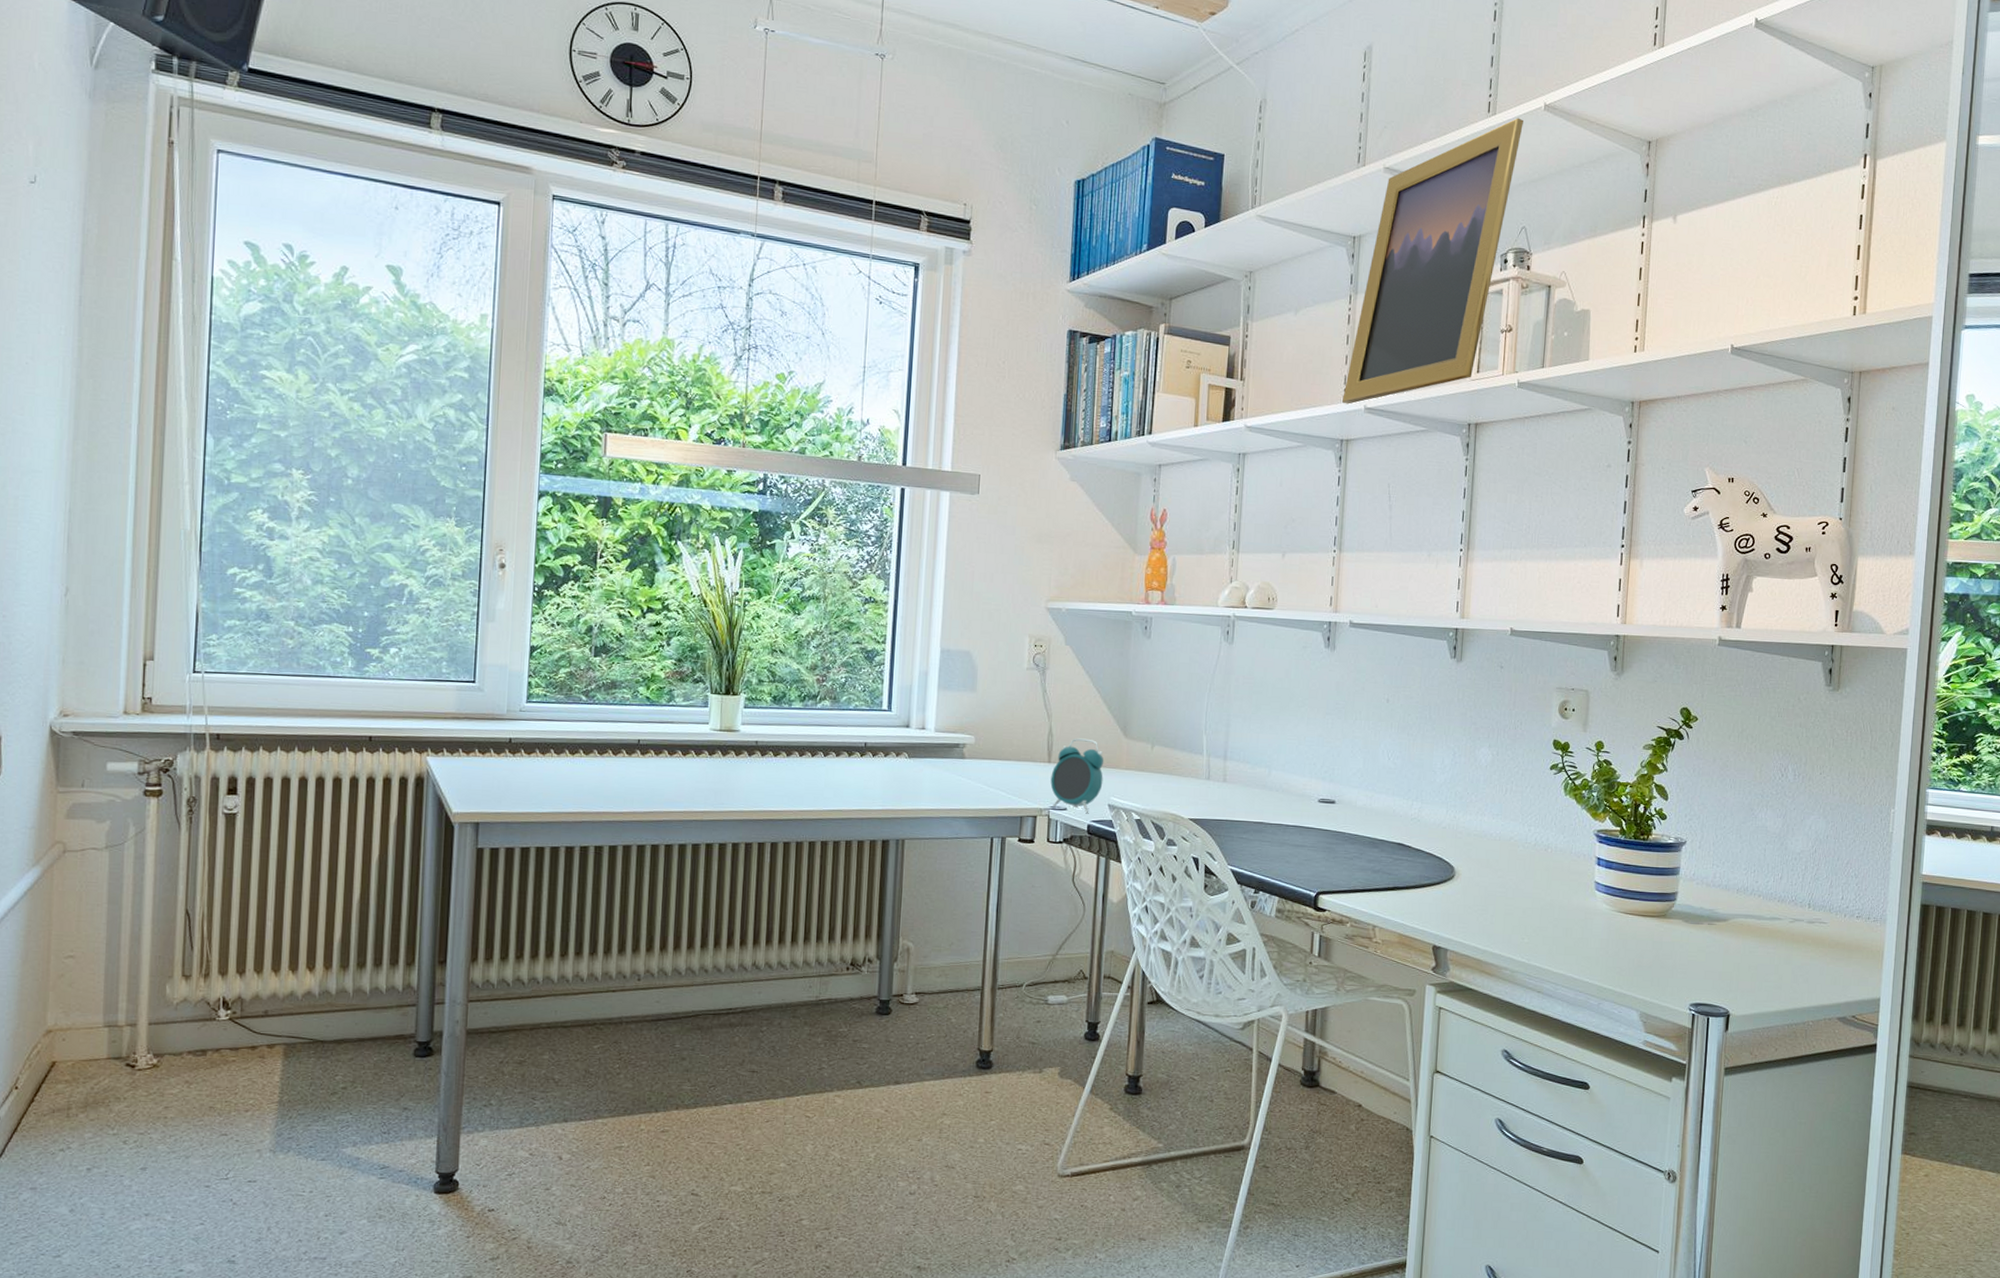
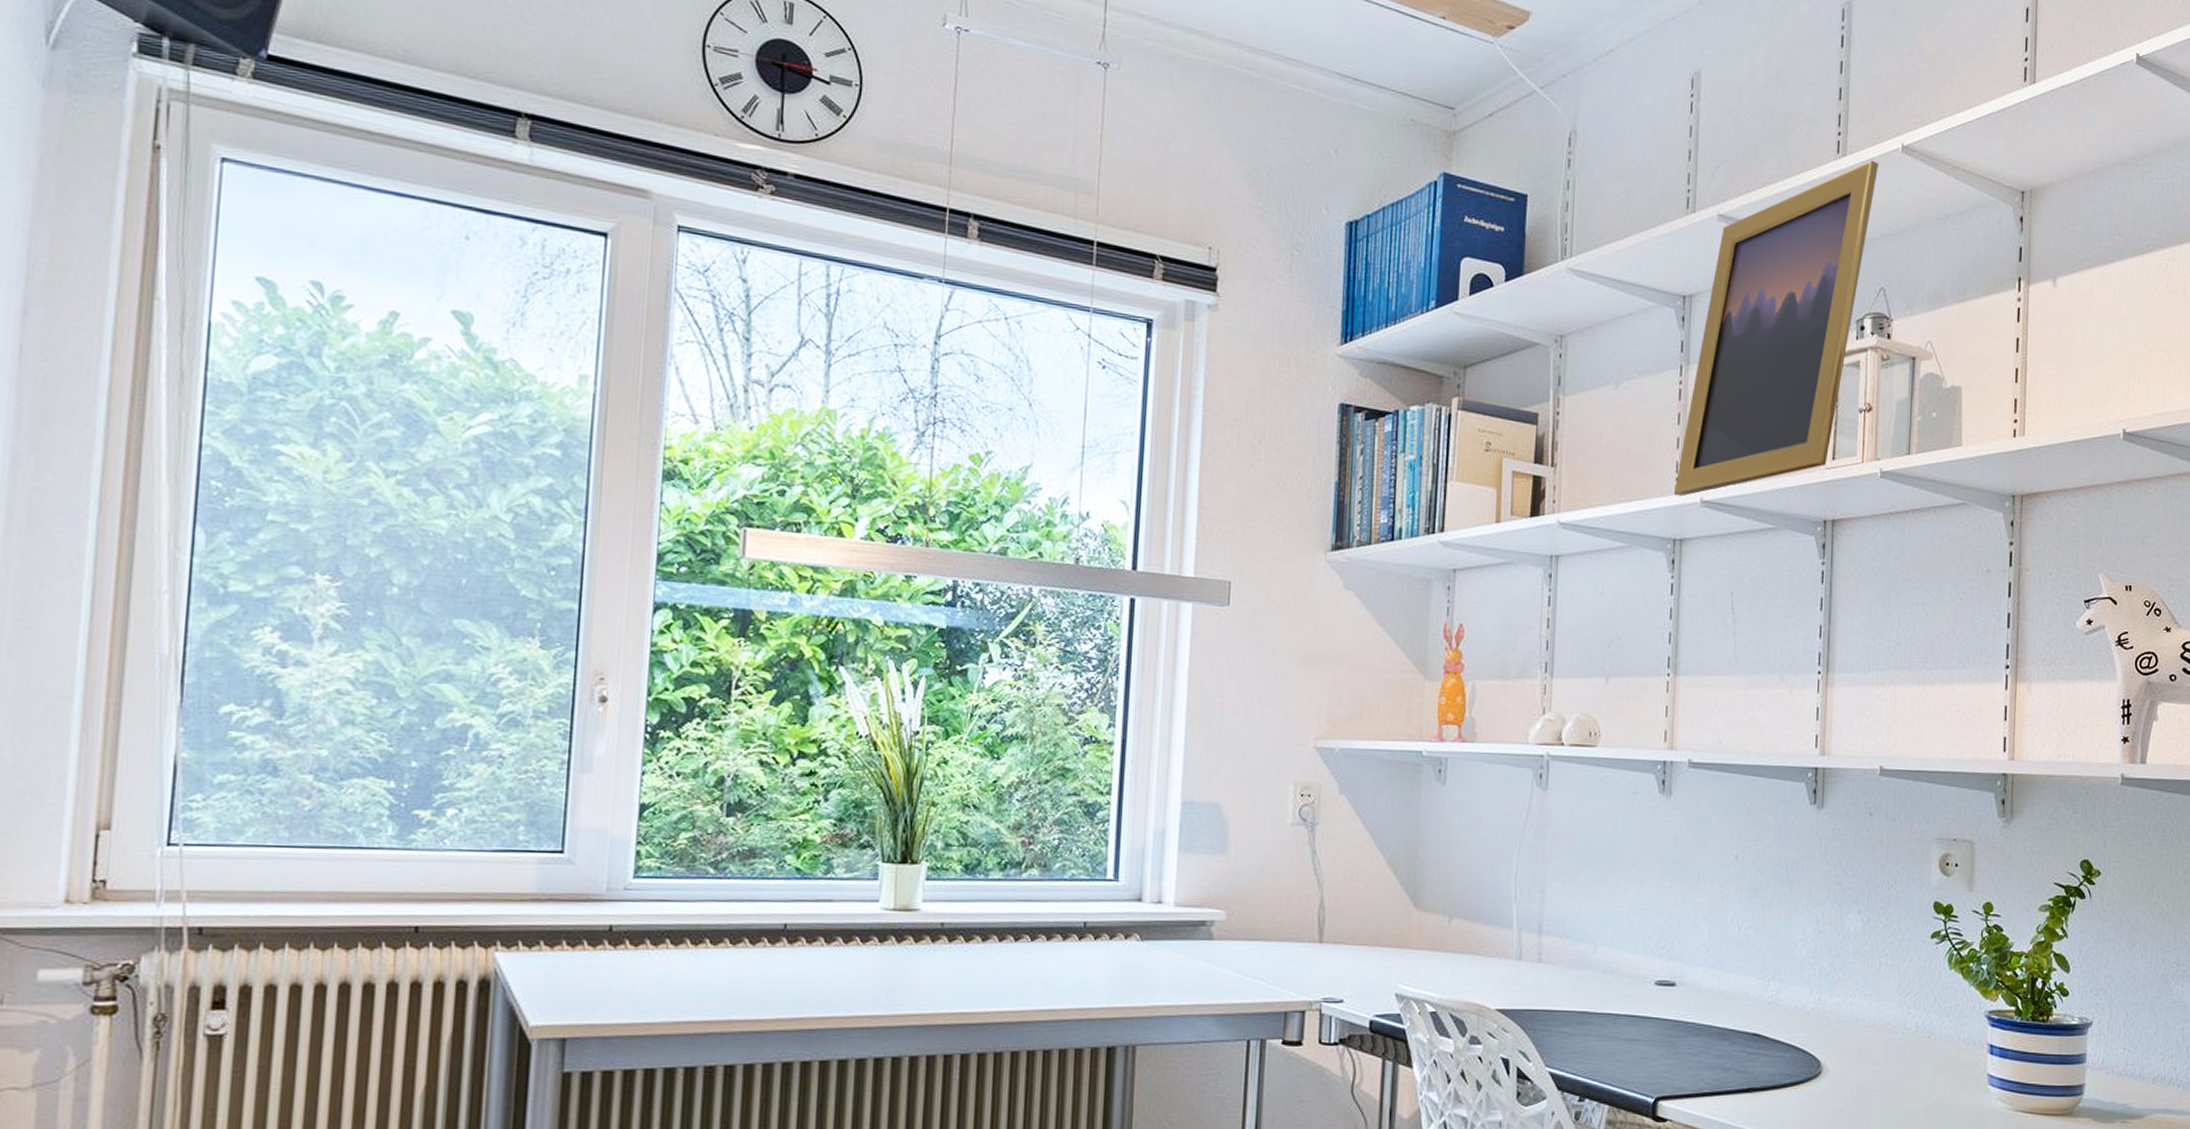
alarm clock: present [1050,738,1104,813] -> none [1322,910,1390,1005]

